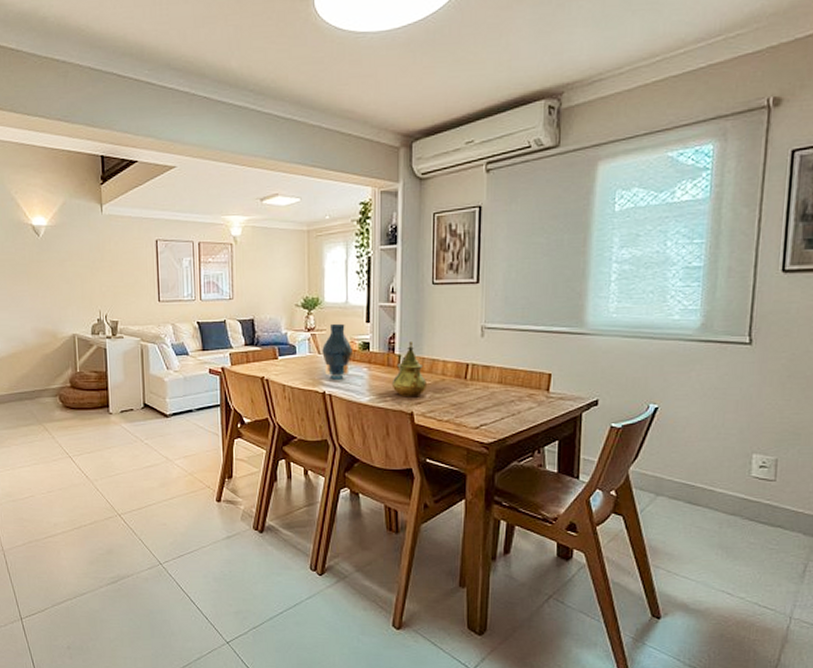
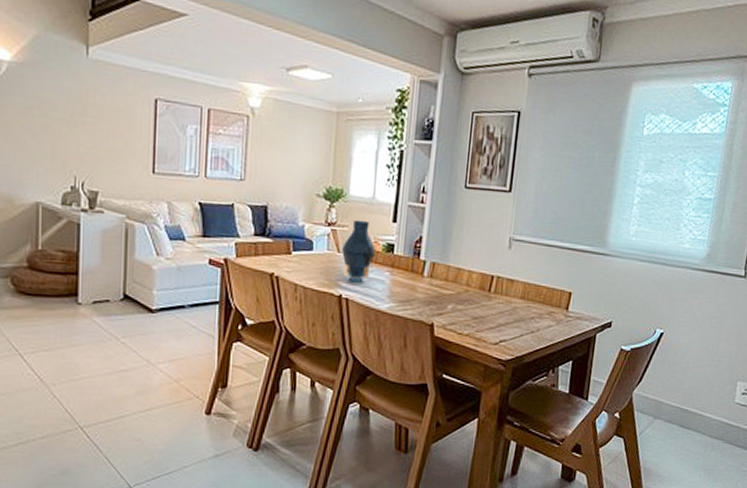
teapot: present [391,342,428,397] -> none [413,248,451,308]

